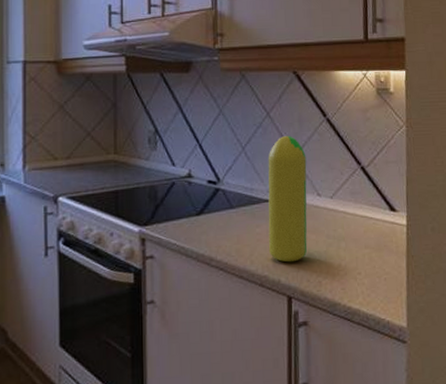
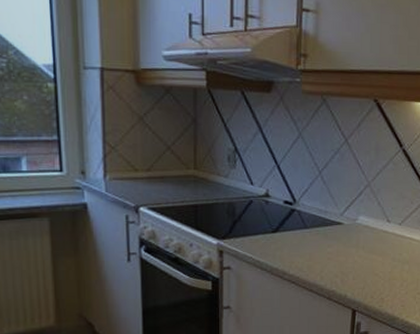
bottle: present [268,136,308,263] -> none [337,163,380,280]

